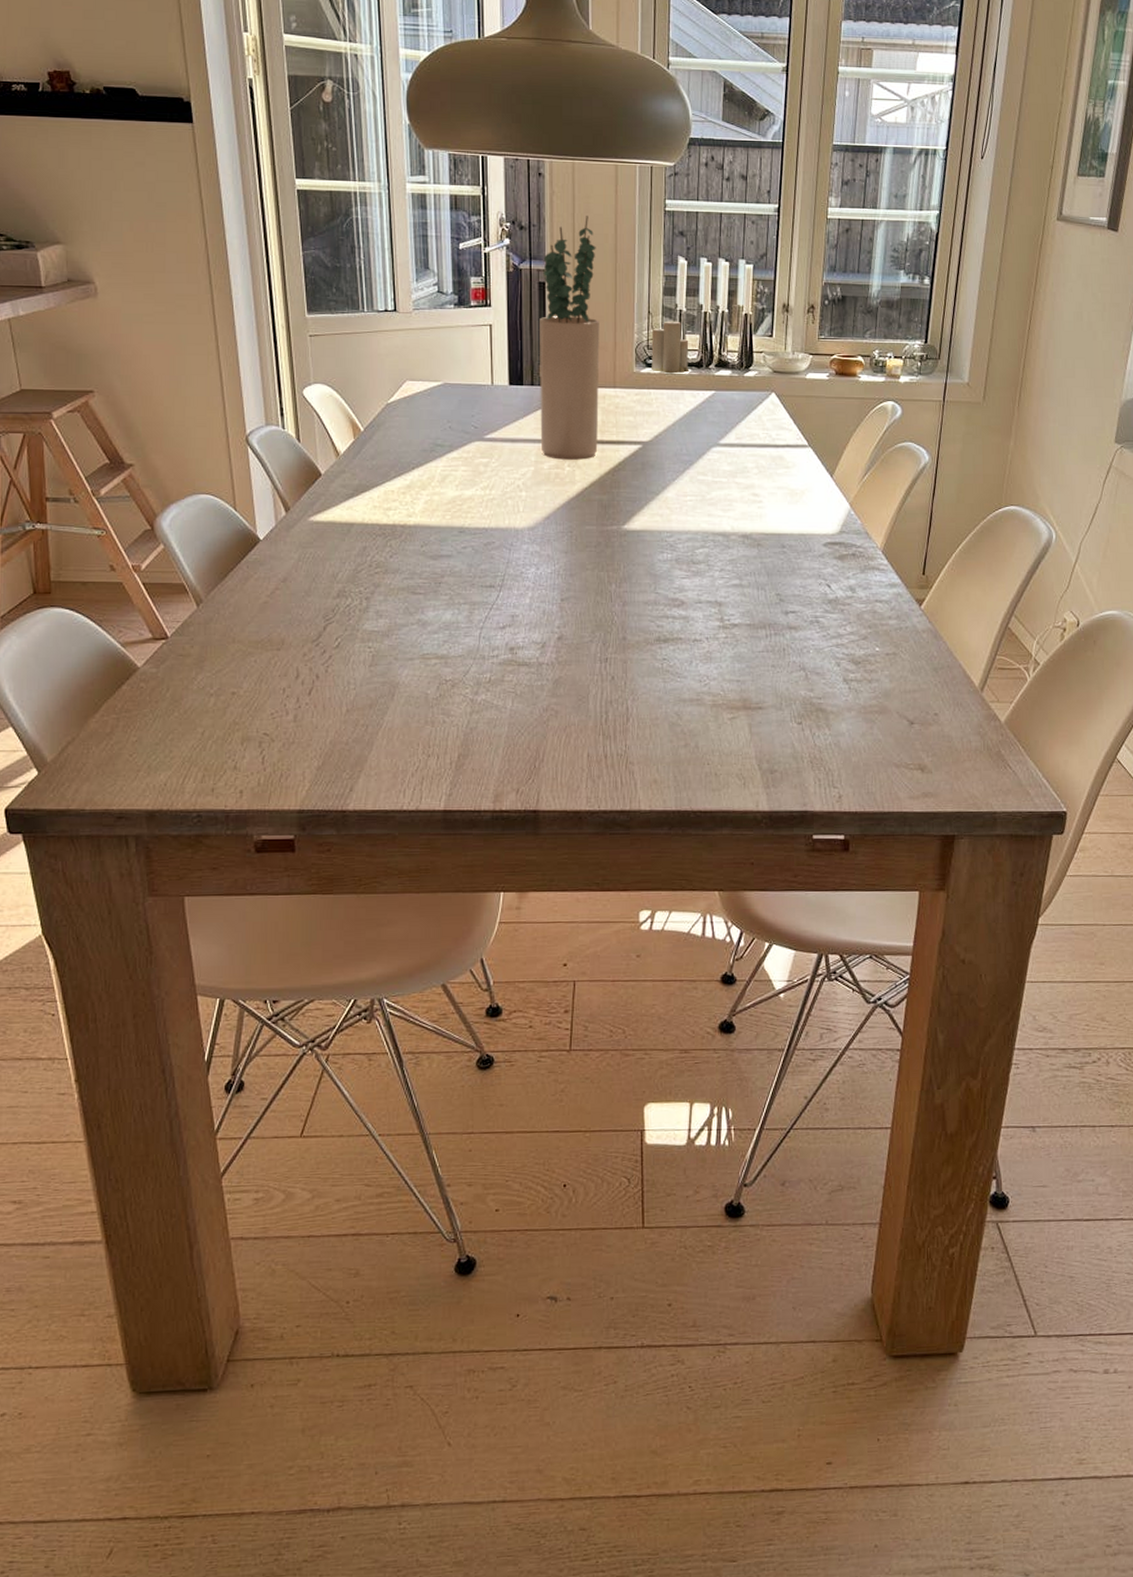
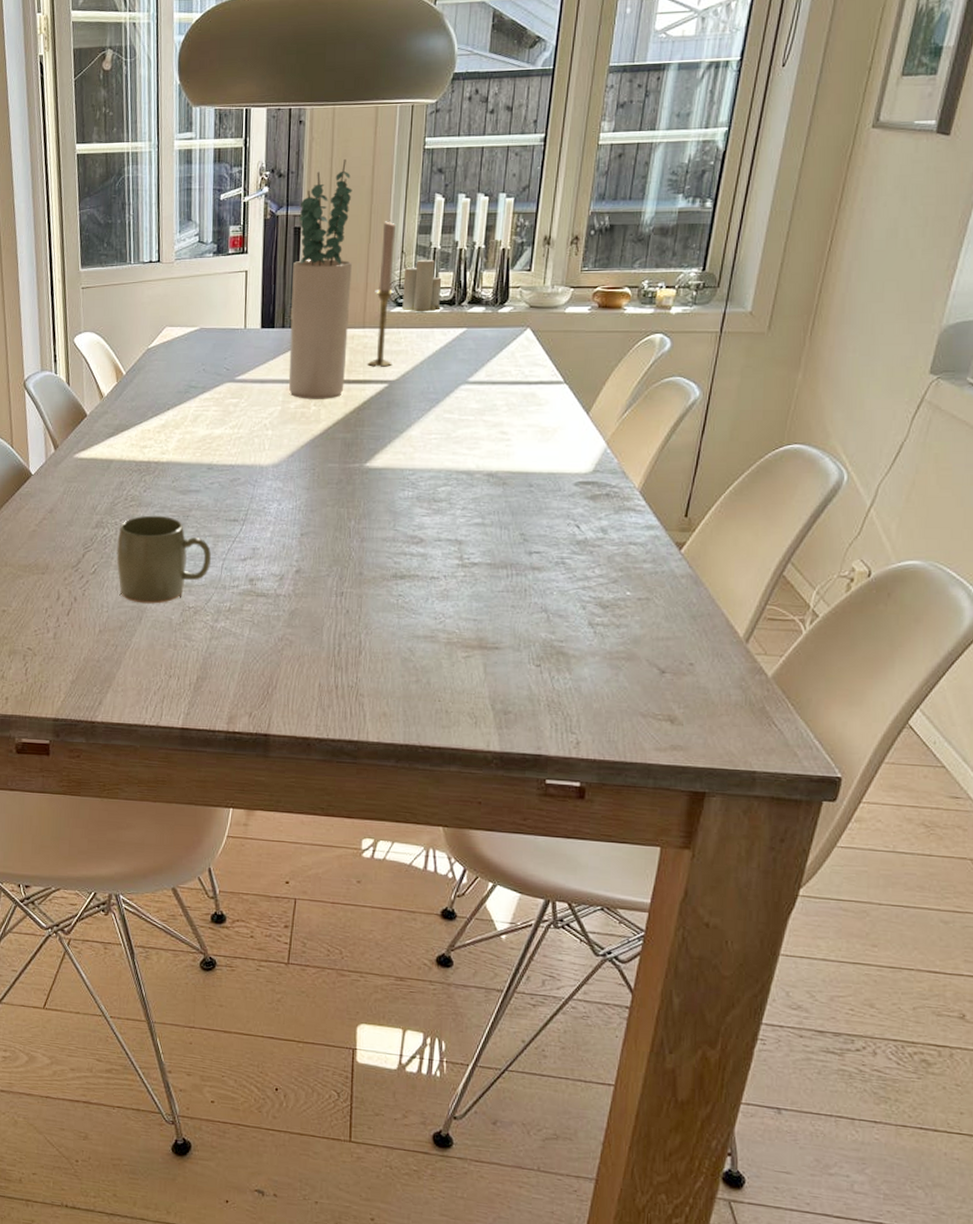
mug: none [362,583,468,678] -> present [116,515,212,604]
candlestick: none [621,279,645,427] -> present [368,220,397,366]

